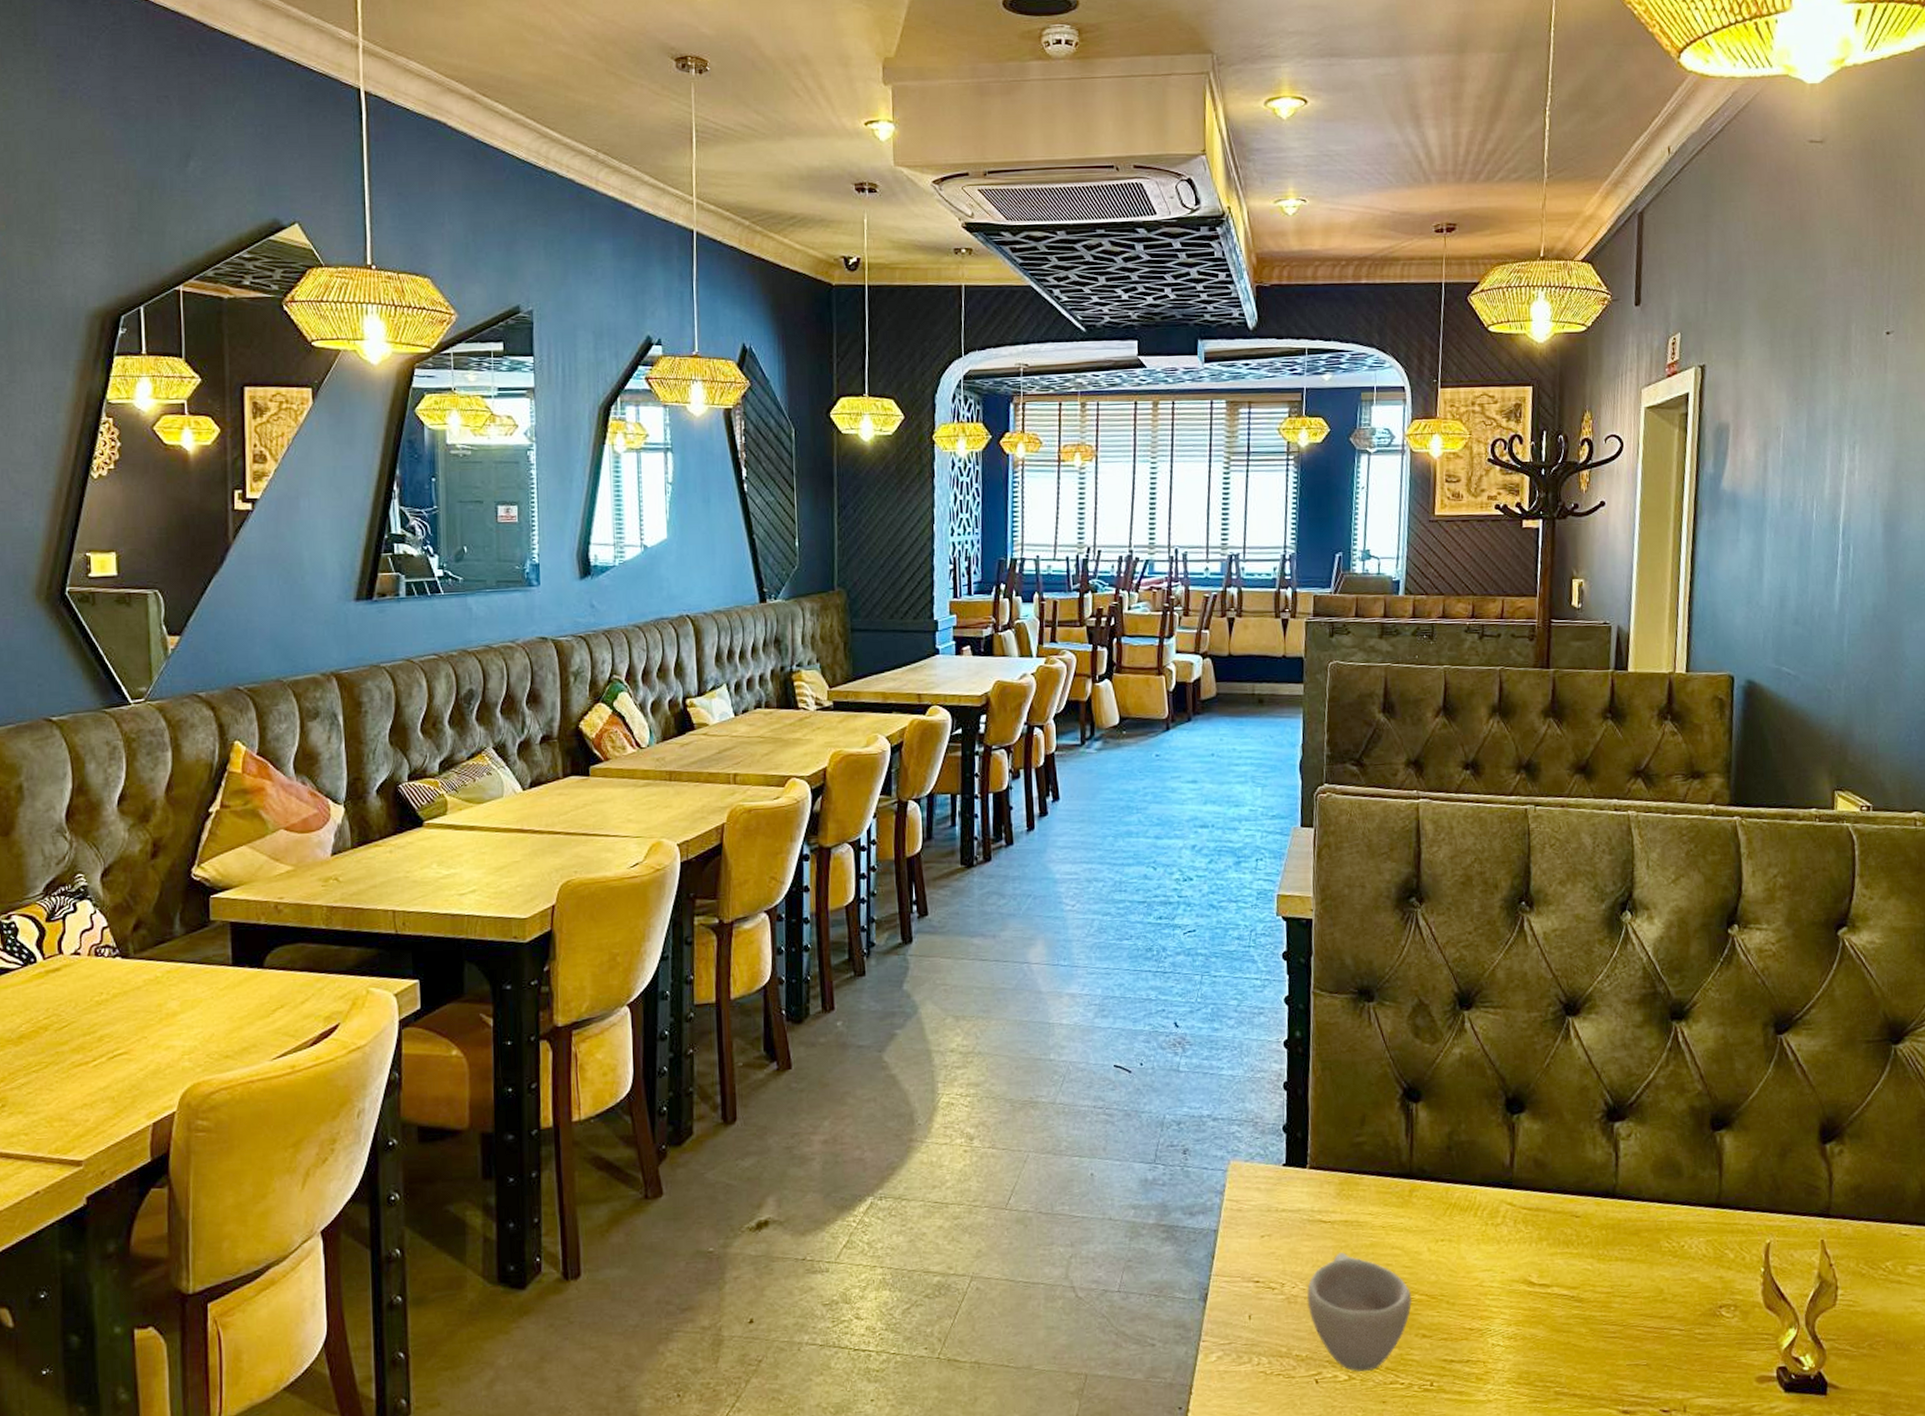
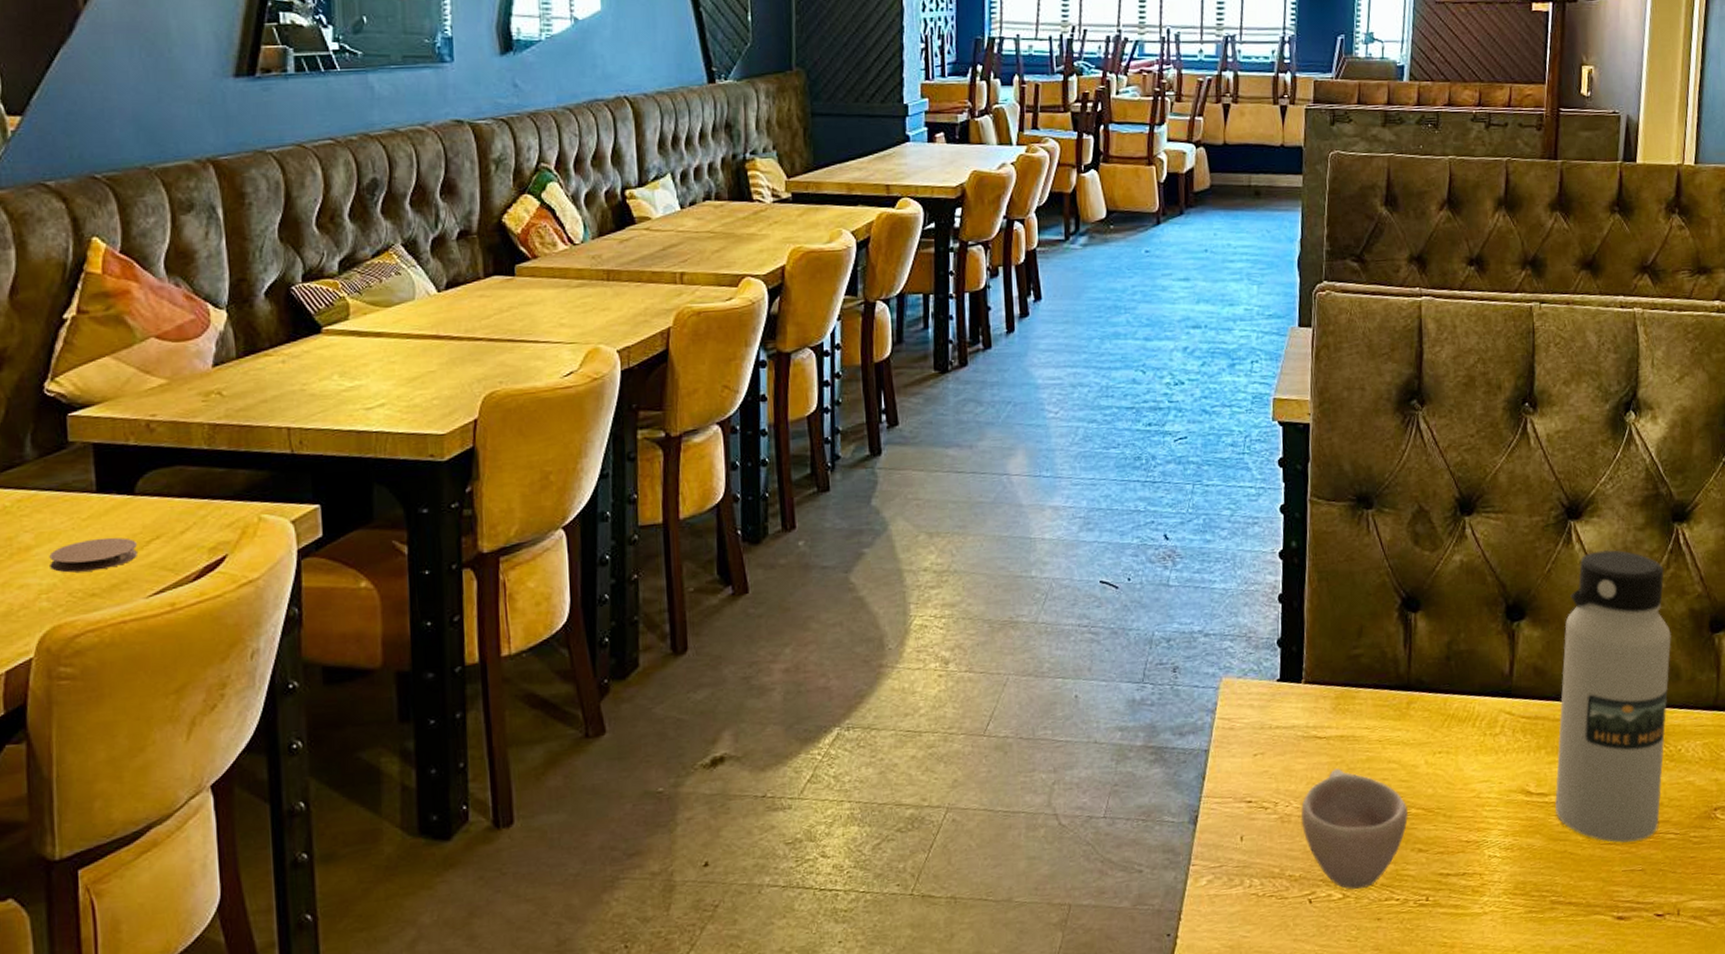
coaster: none [192,1005,266,1037] -> present [49,537,139,573]
water bottle: none [1557,1046,1672,1337] -> present [1555,550,1671,843]

